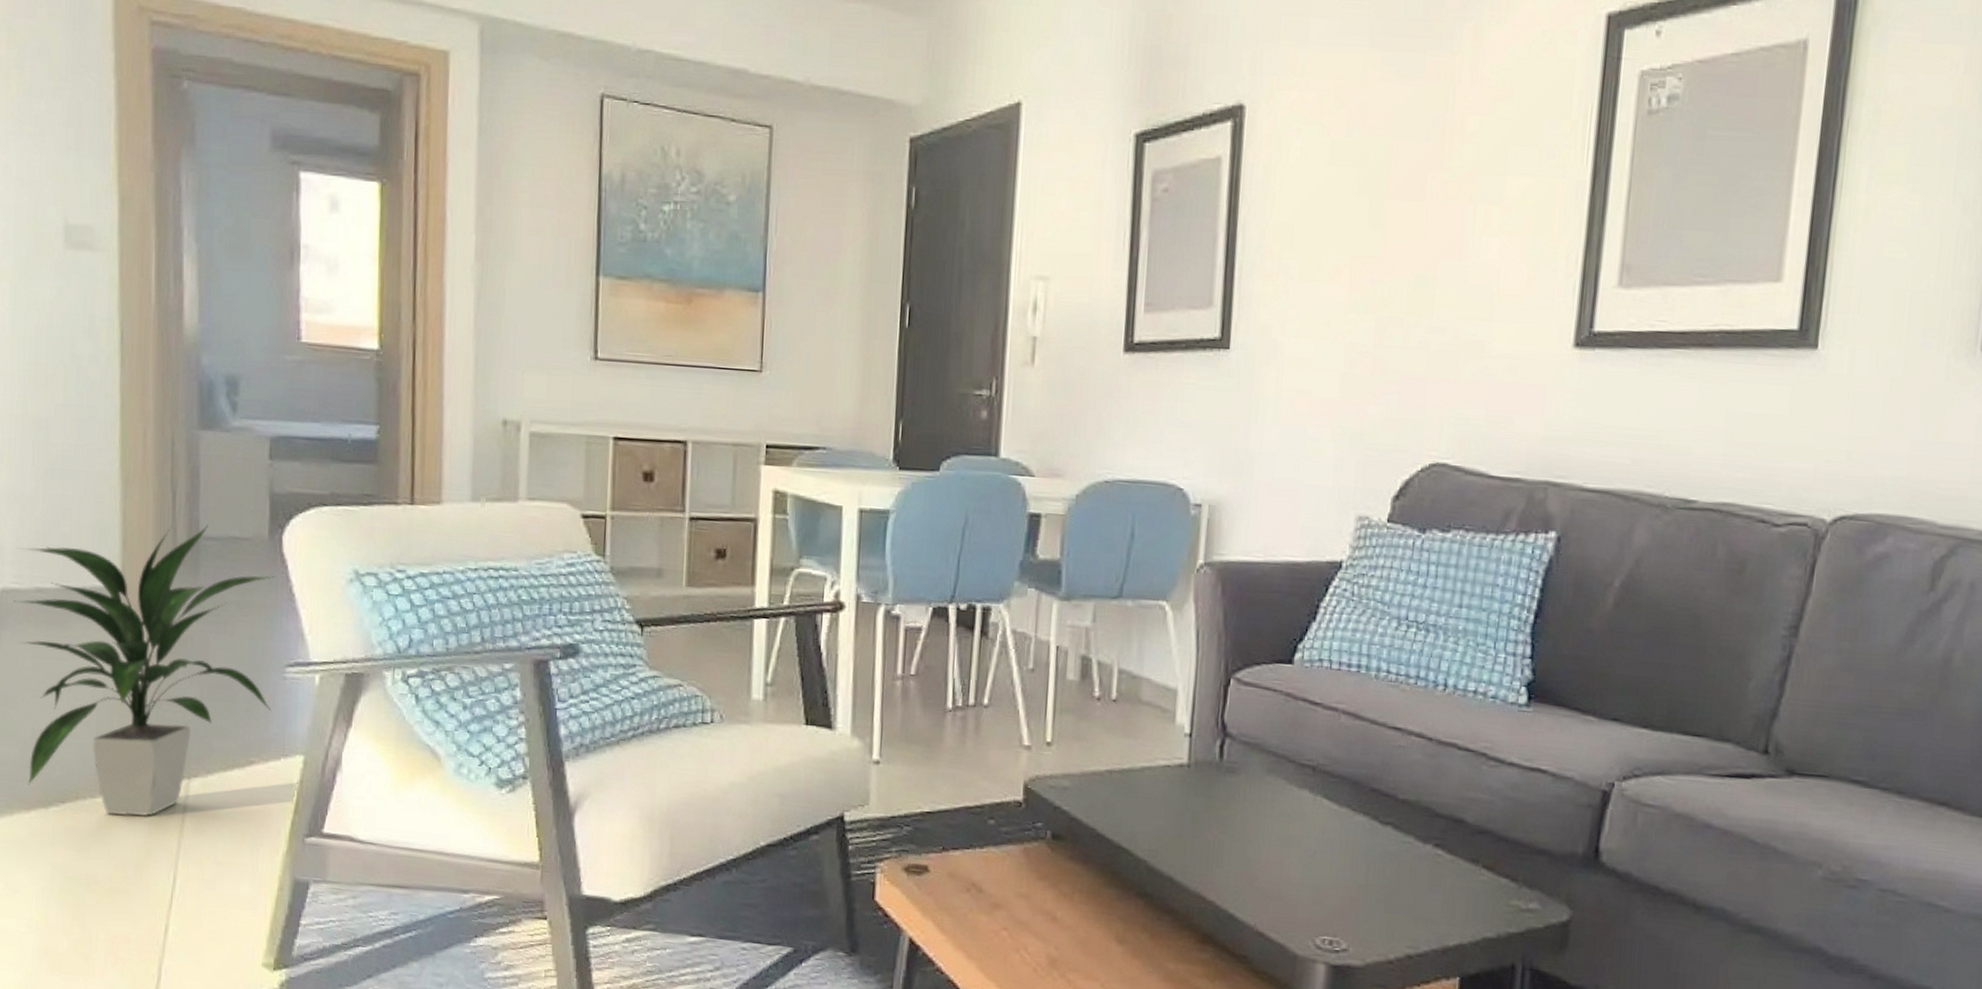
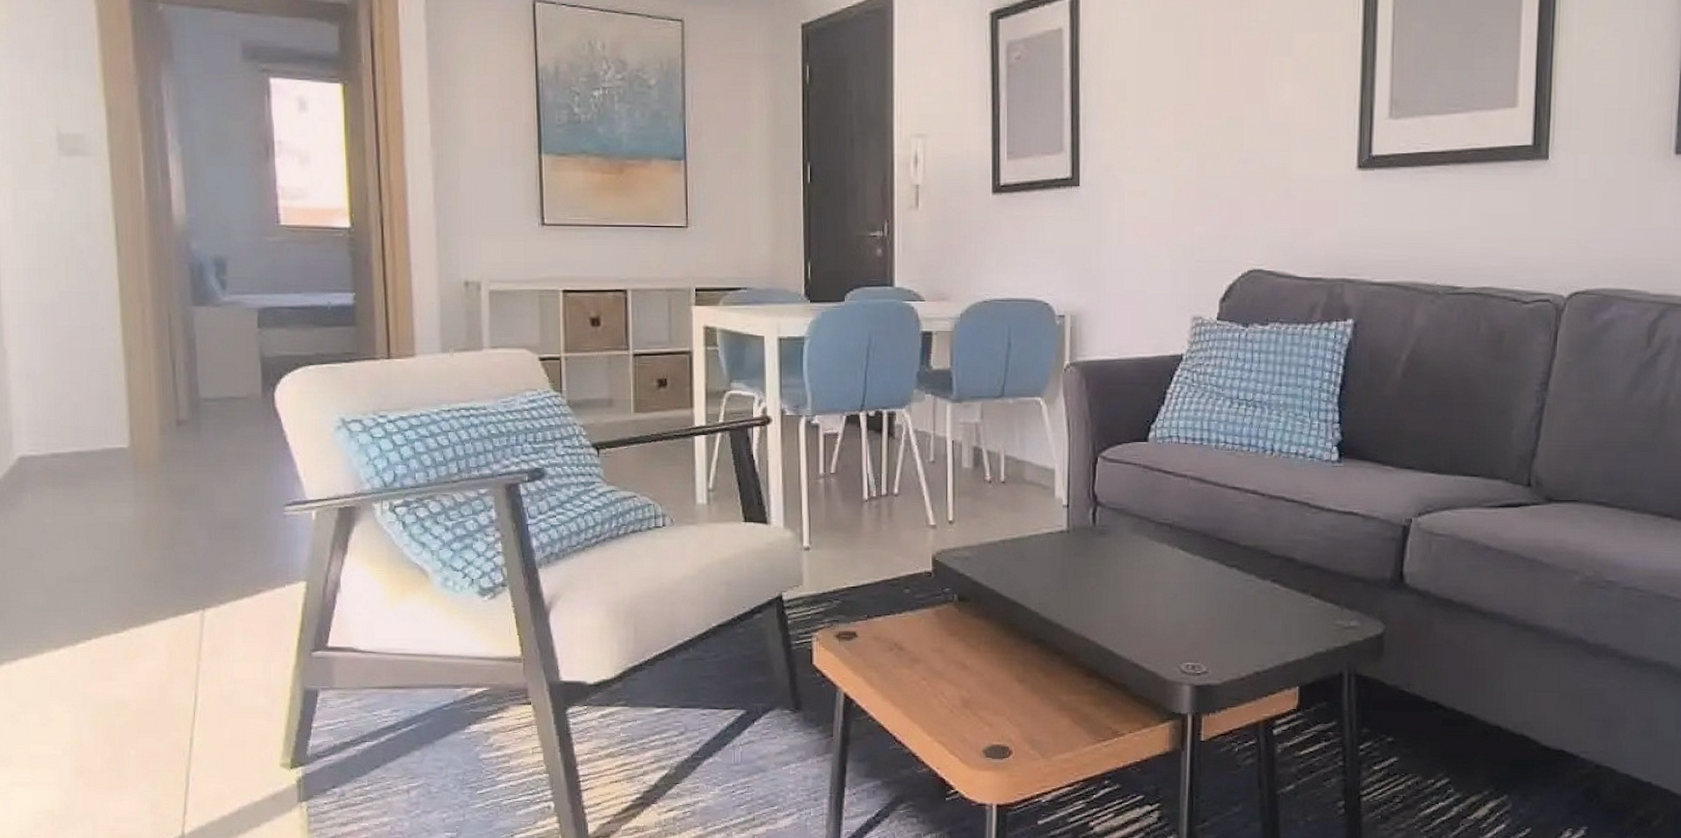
indoor plant: present [13,525,276,817] -> none [32,388,274,647]

